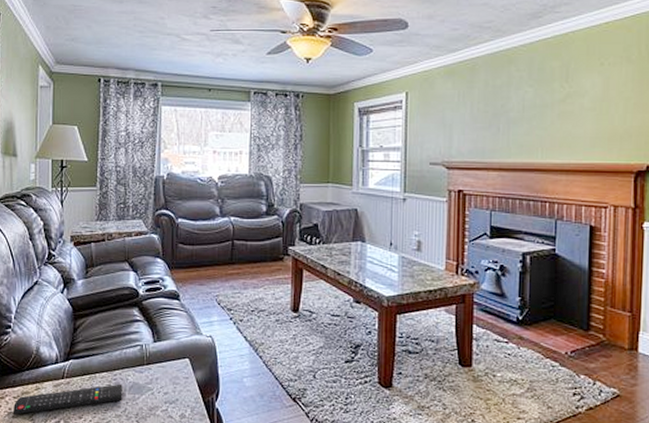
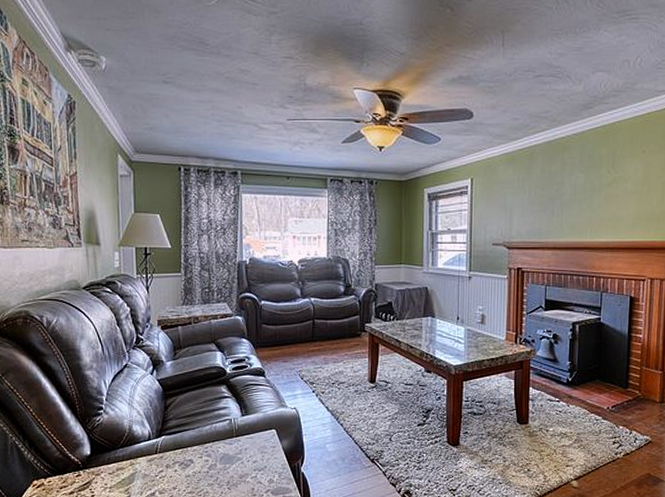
remote control: present [14,384,123,415] -> none [109,455,214,489]

